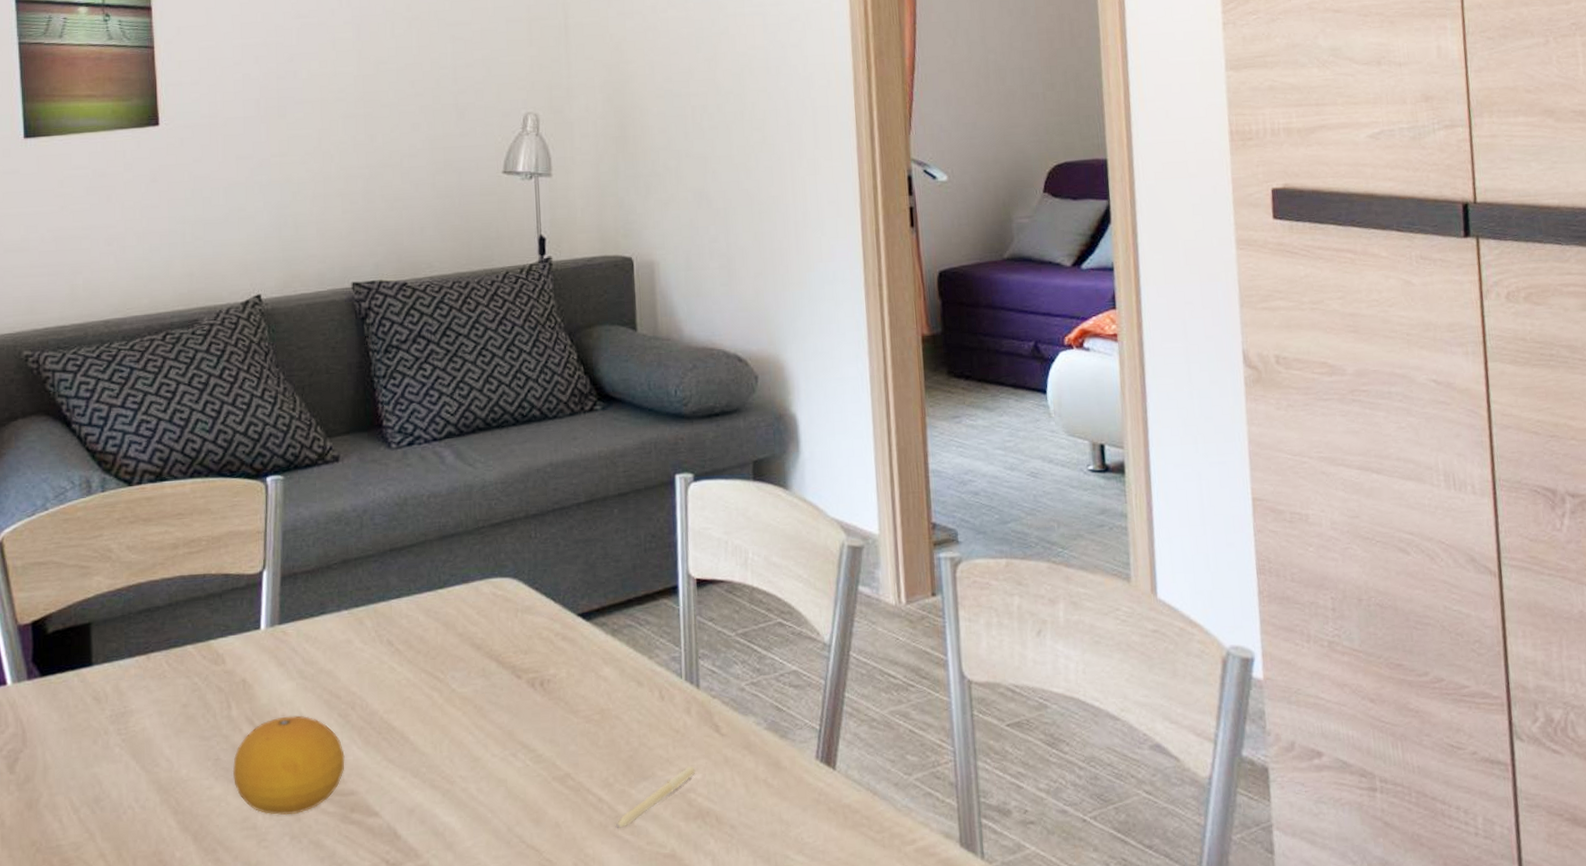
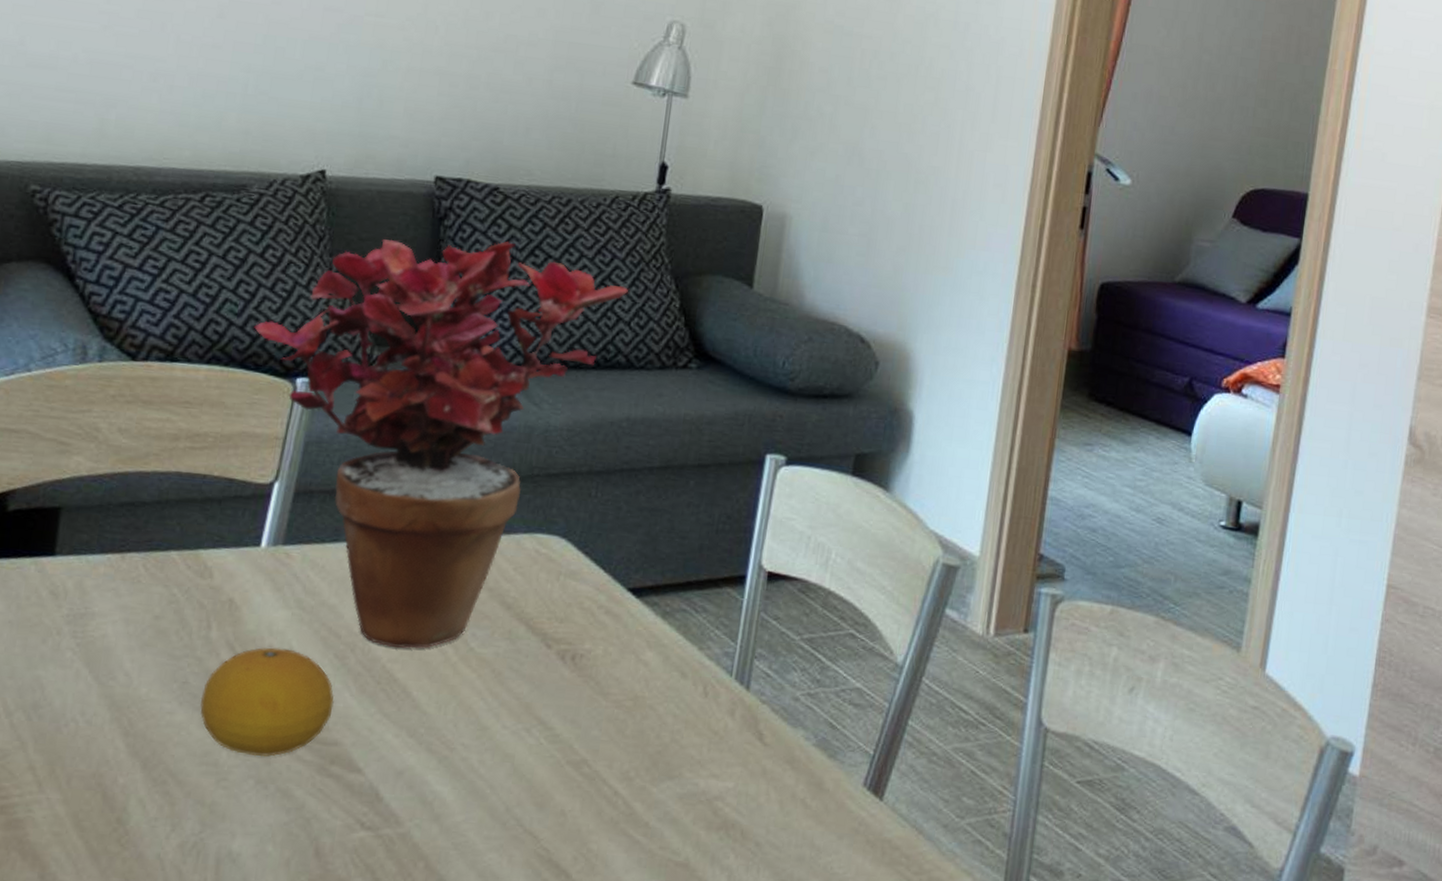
potted plant: none [224,328,531,700] -> present [254,239,628,649]
pencil: present [615,766,696,829] -> none [627,772,728,828]

